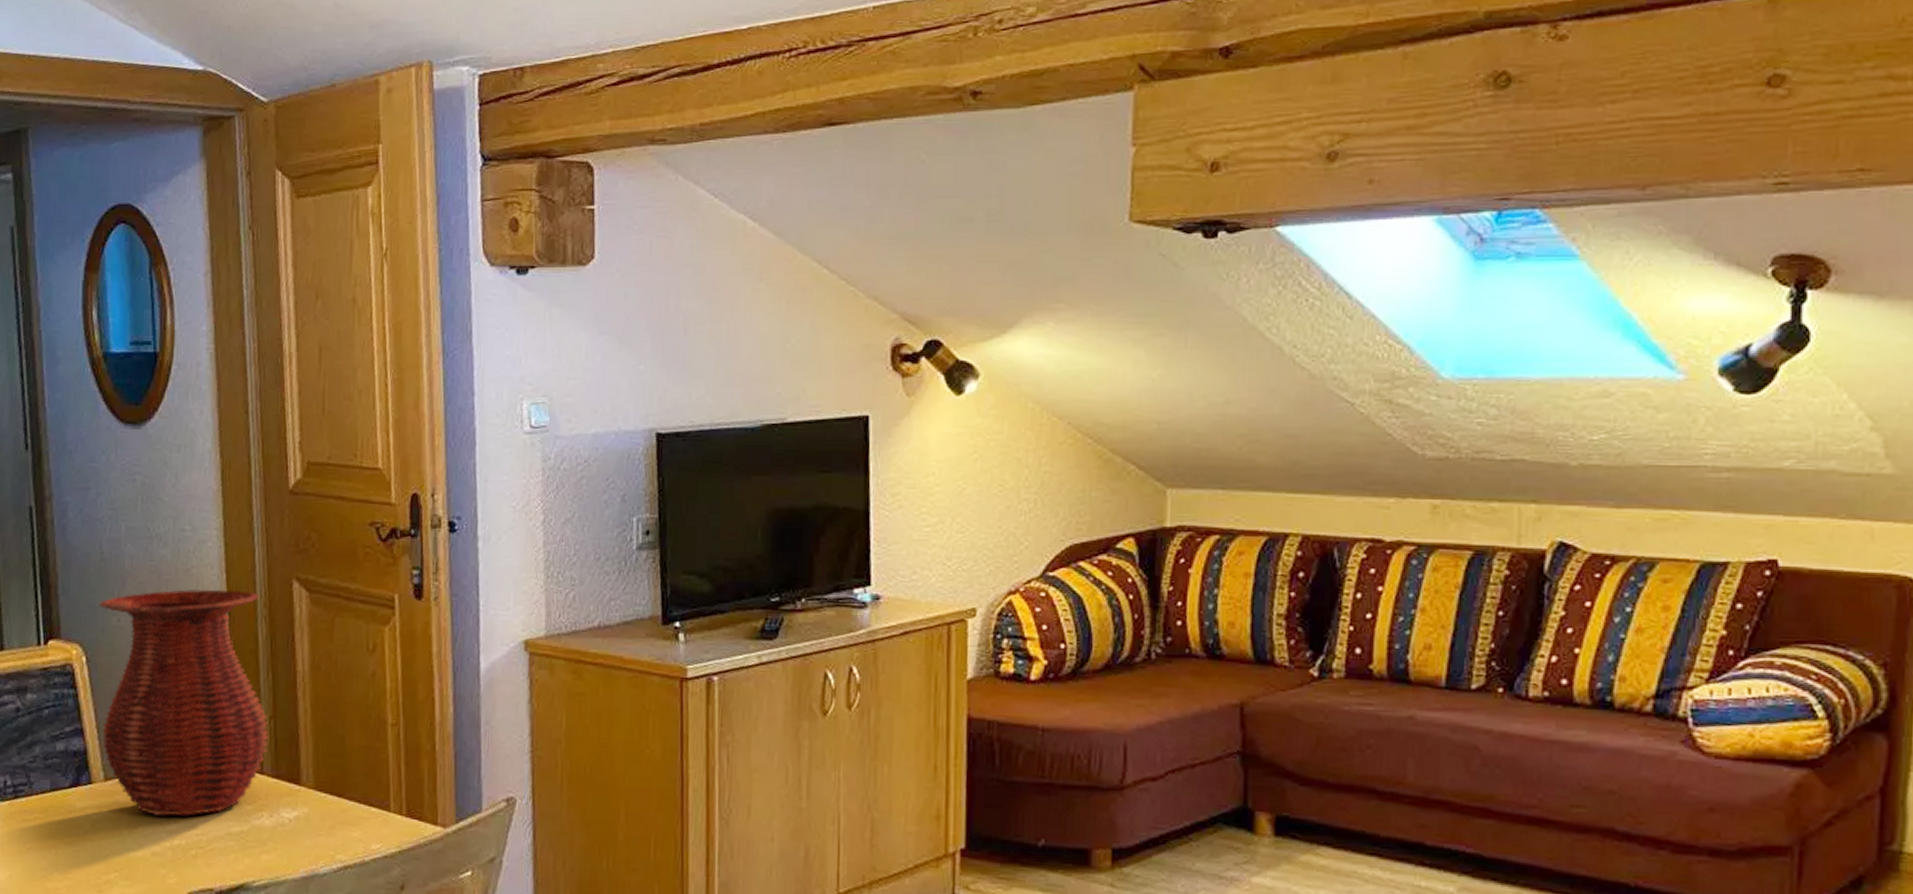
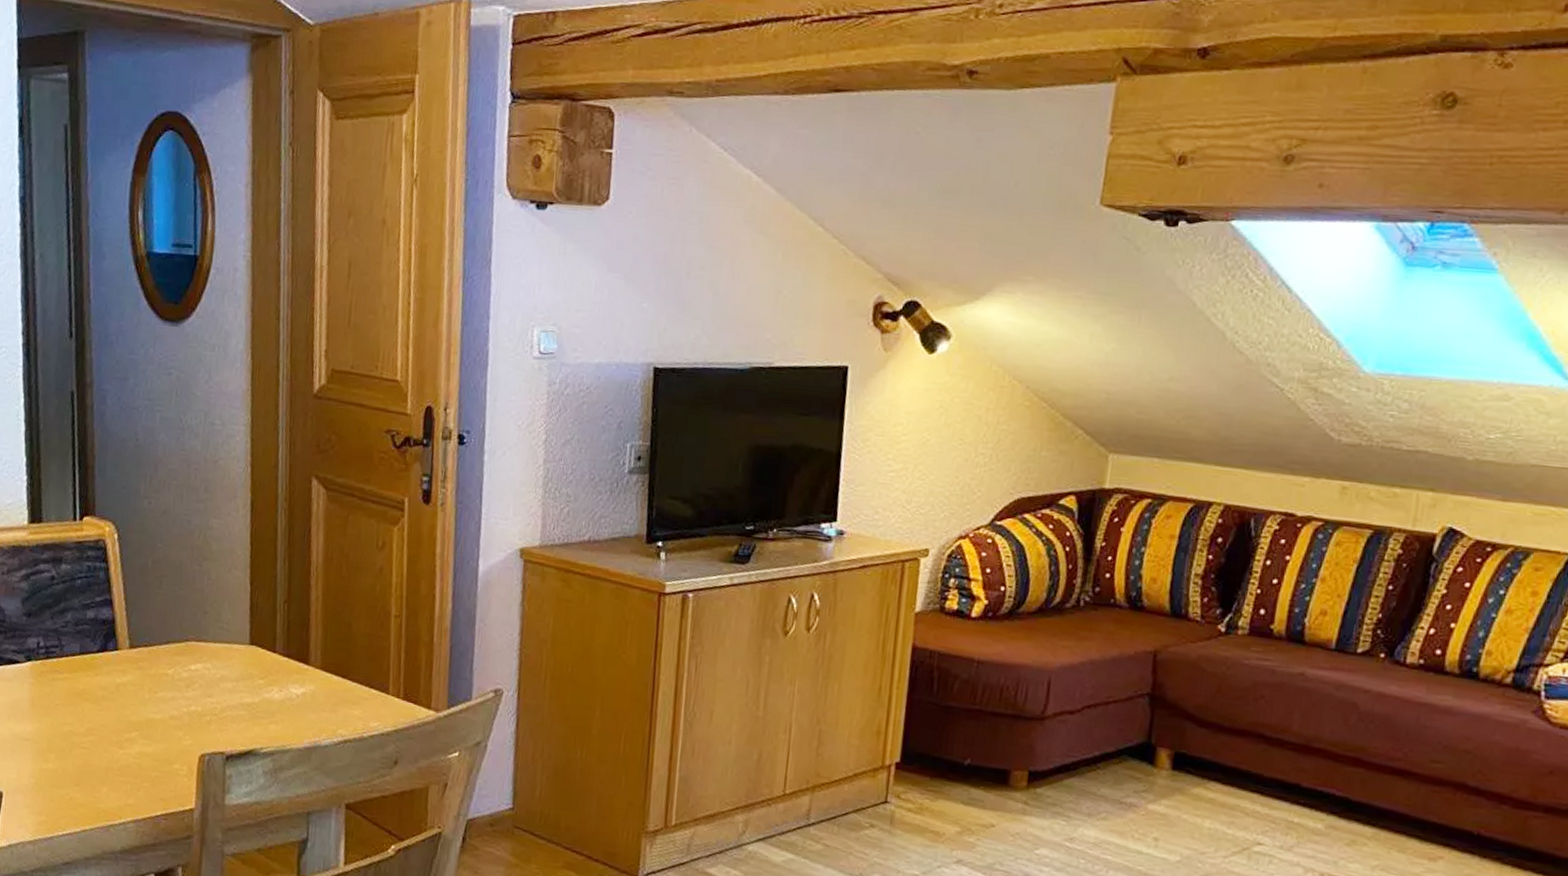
vase: present [99,589,269,816] -> none [129,478,283,686]

